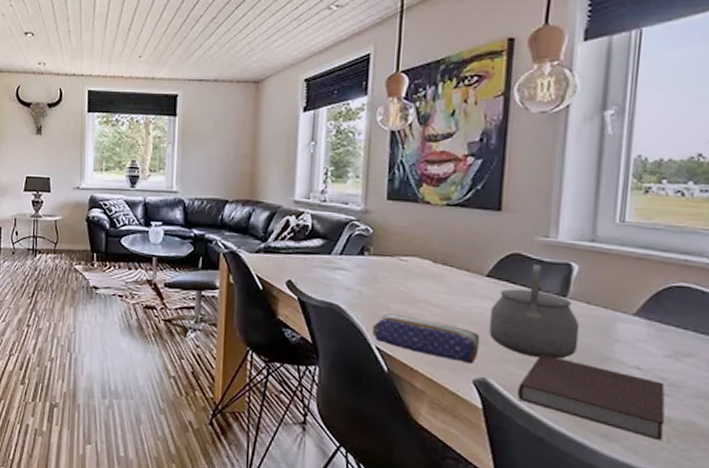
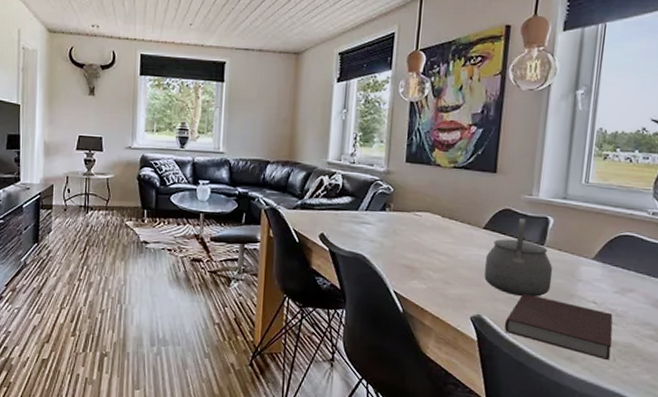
pencil case: present [372,313,480,364] -> none [390,261,477,303]

